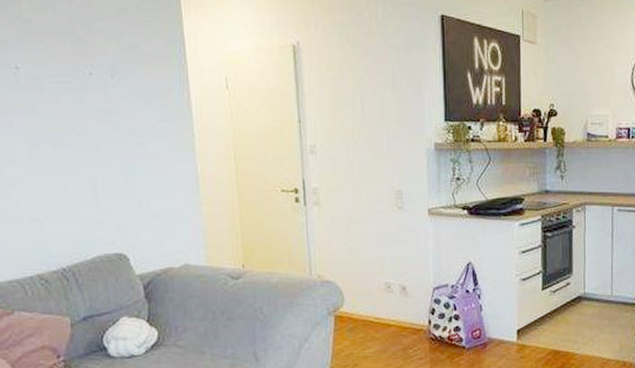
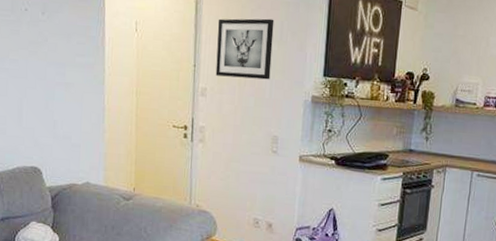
wall art: none [321,64,387,131] -> present [215,18,274,80]

